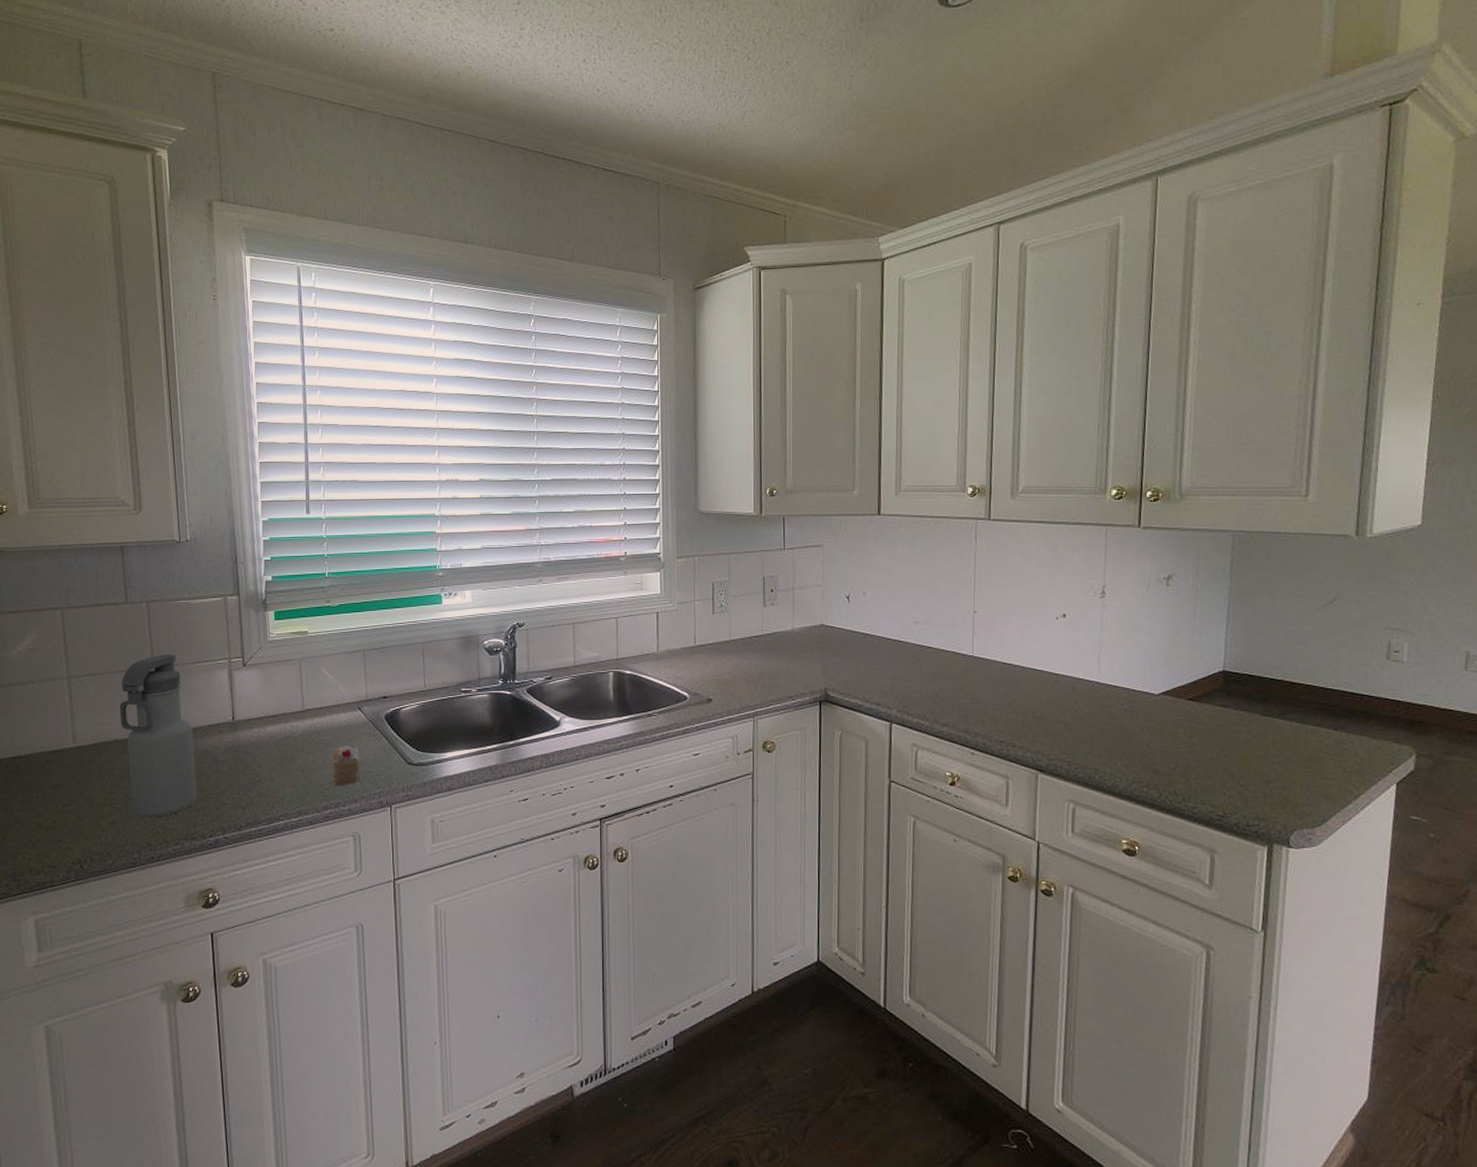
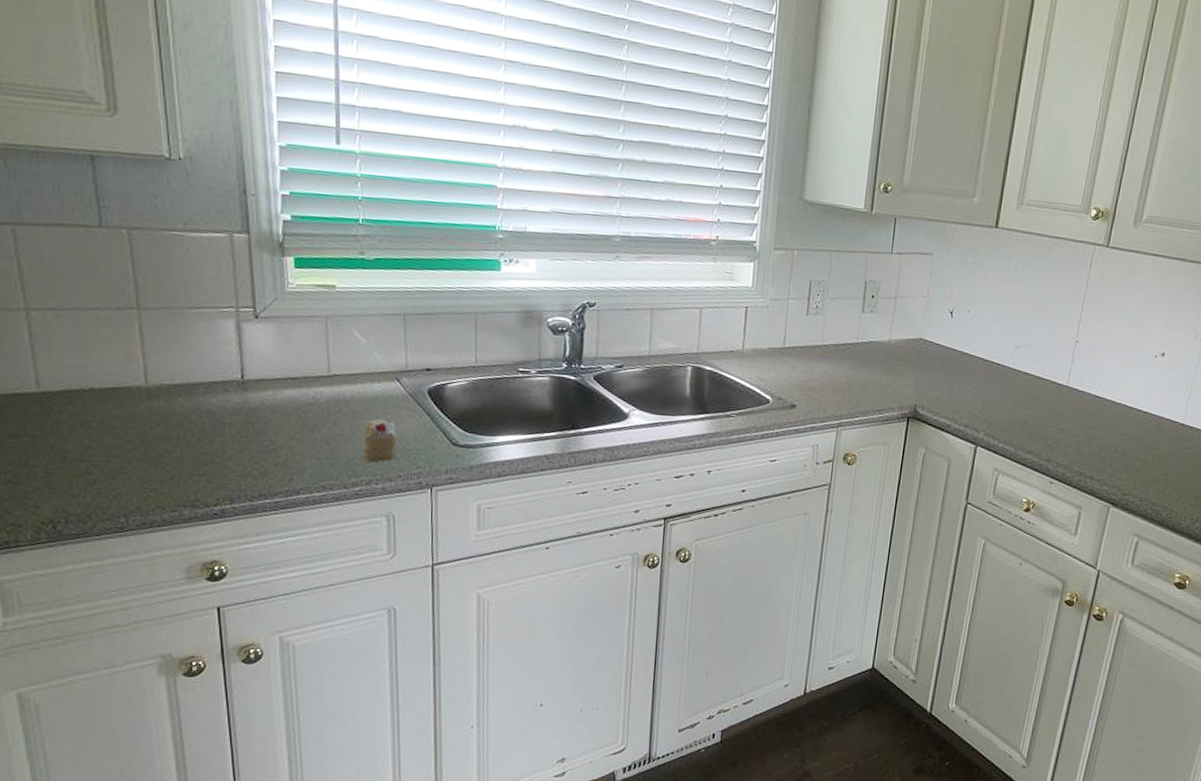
water bottle: present [119,654,197,818] -> none [96,293,198,480]

